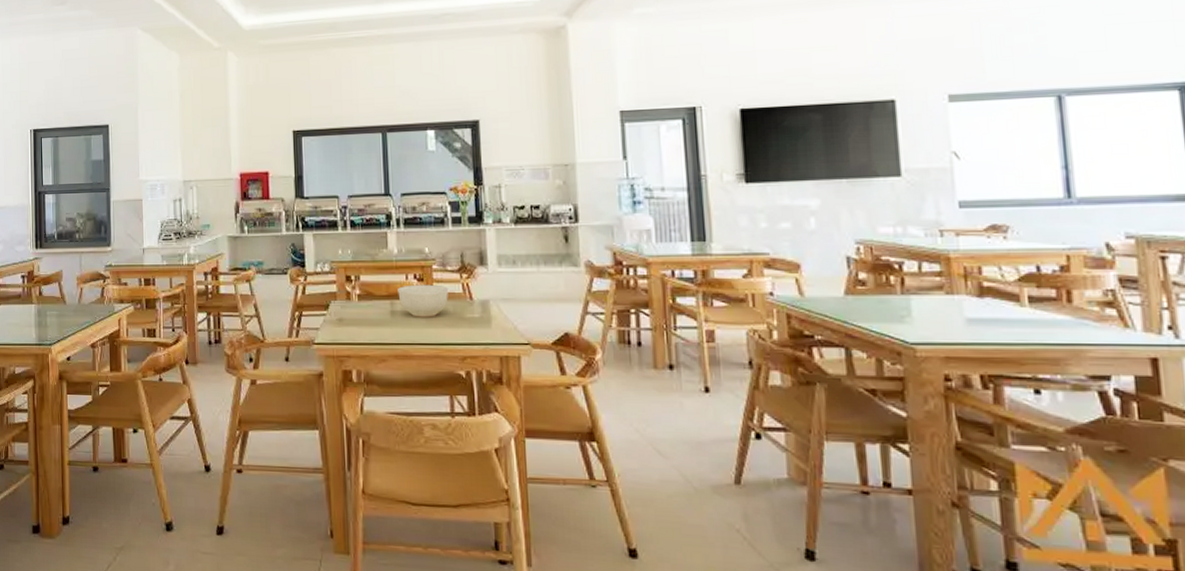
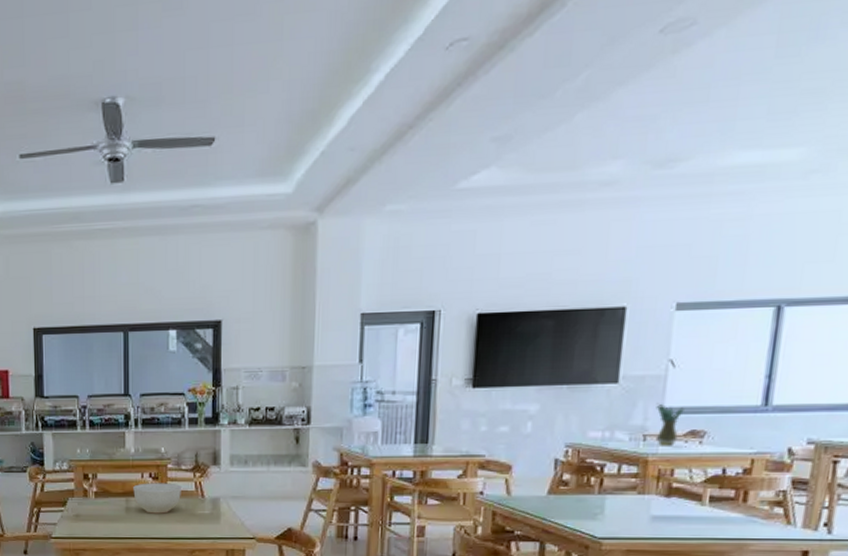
vase: none [947,196,980,243] -> present [655,403,684,448]

